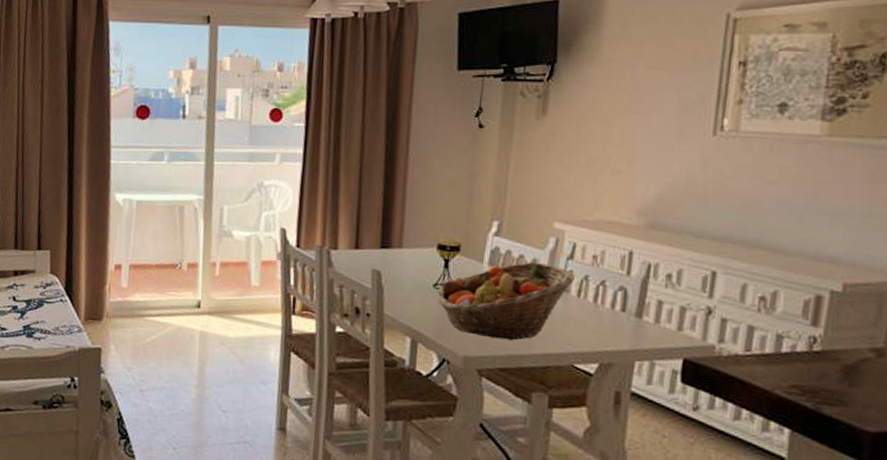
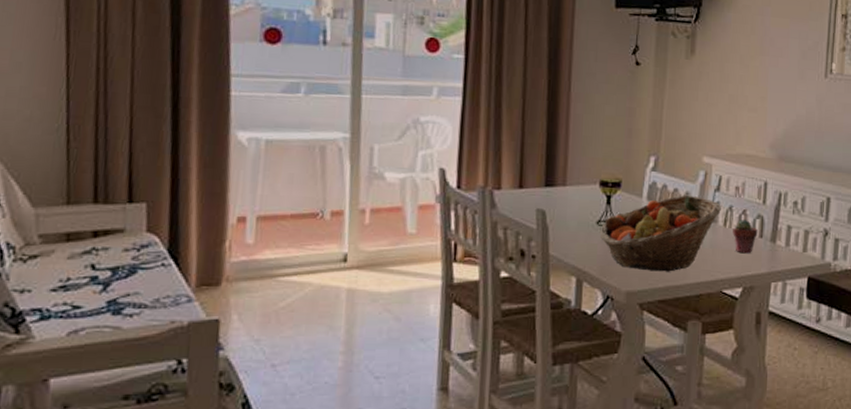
potted succulent: none [588,290,620,328] -> present [733,218,758,254]

